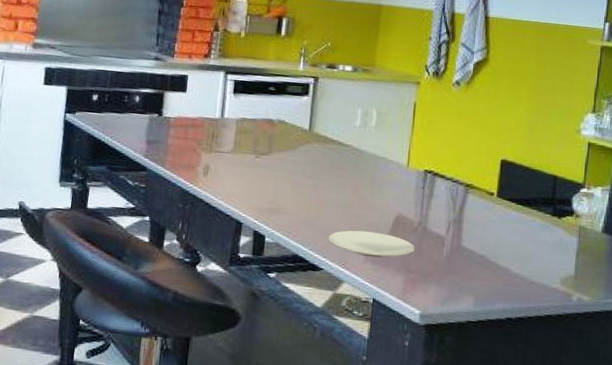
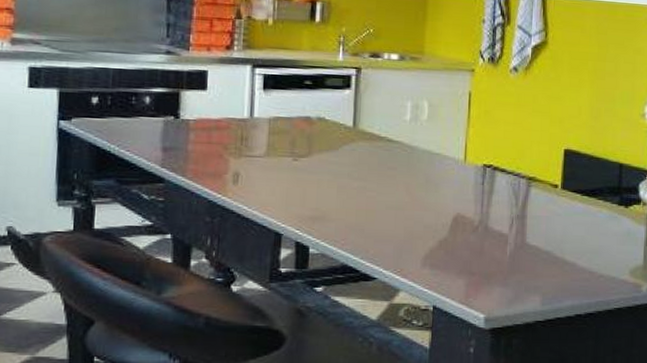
plate: present [328,230,415,258] -> none [381,234,476,262]

